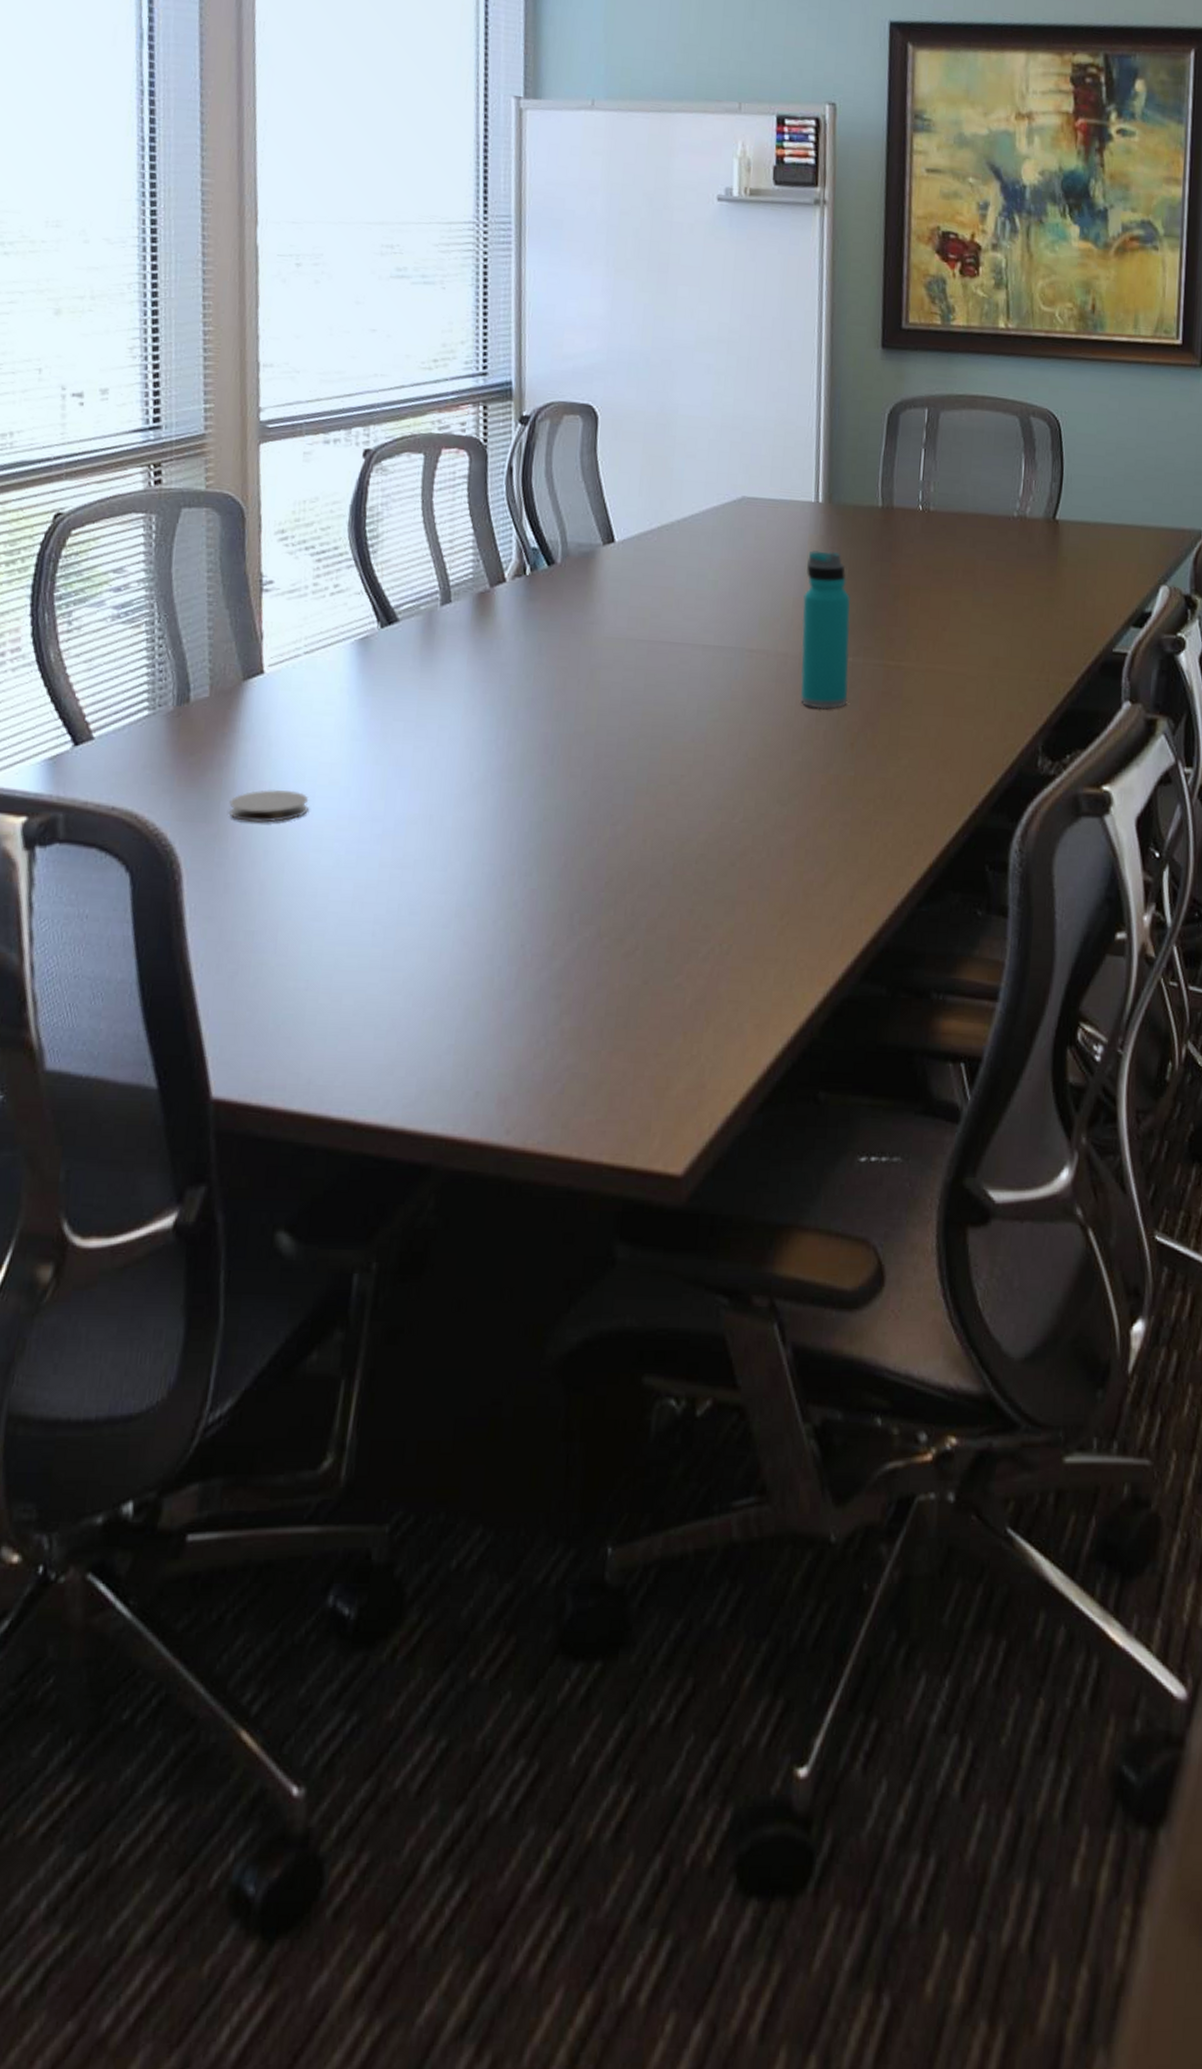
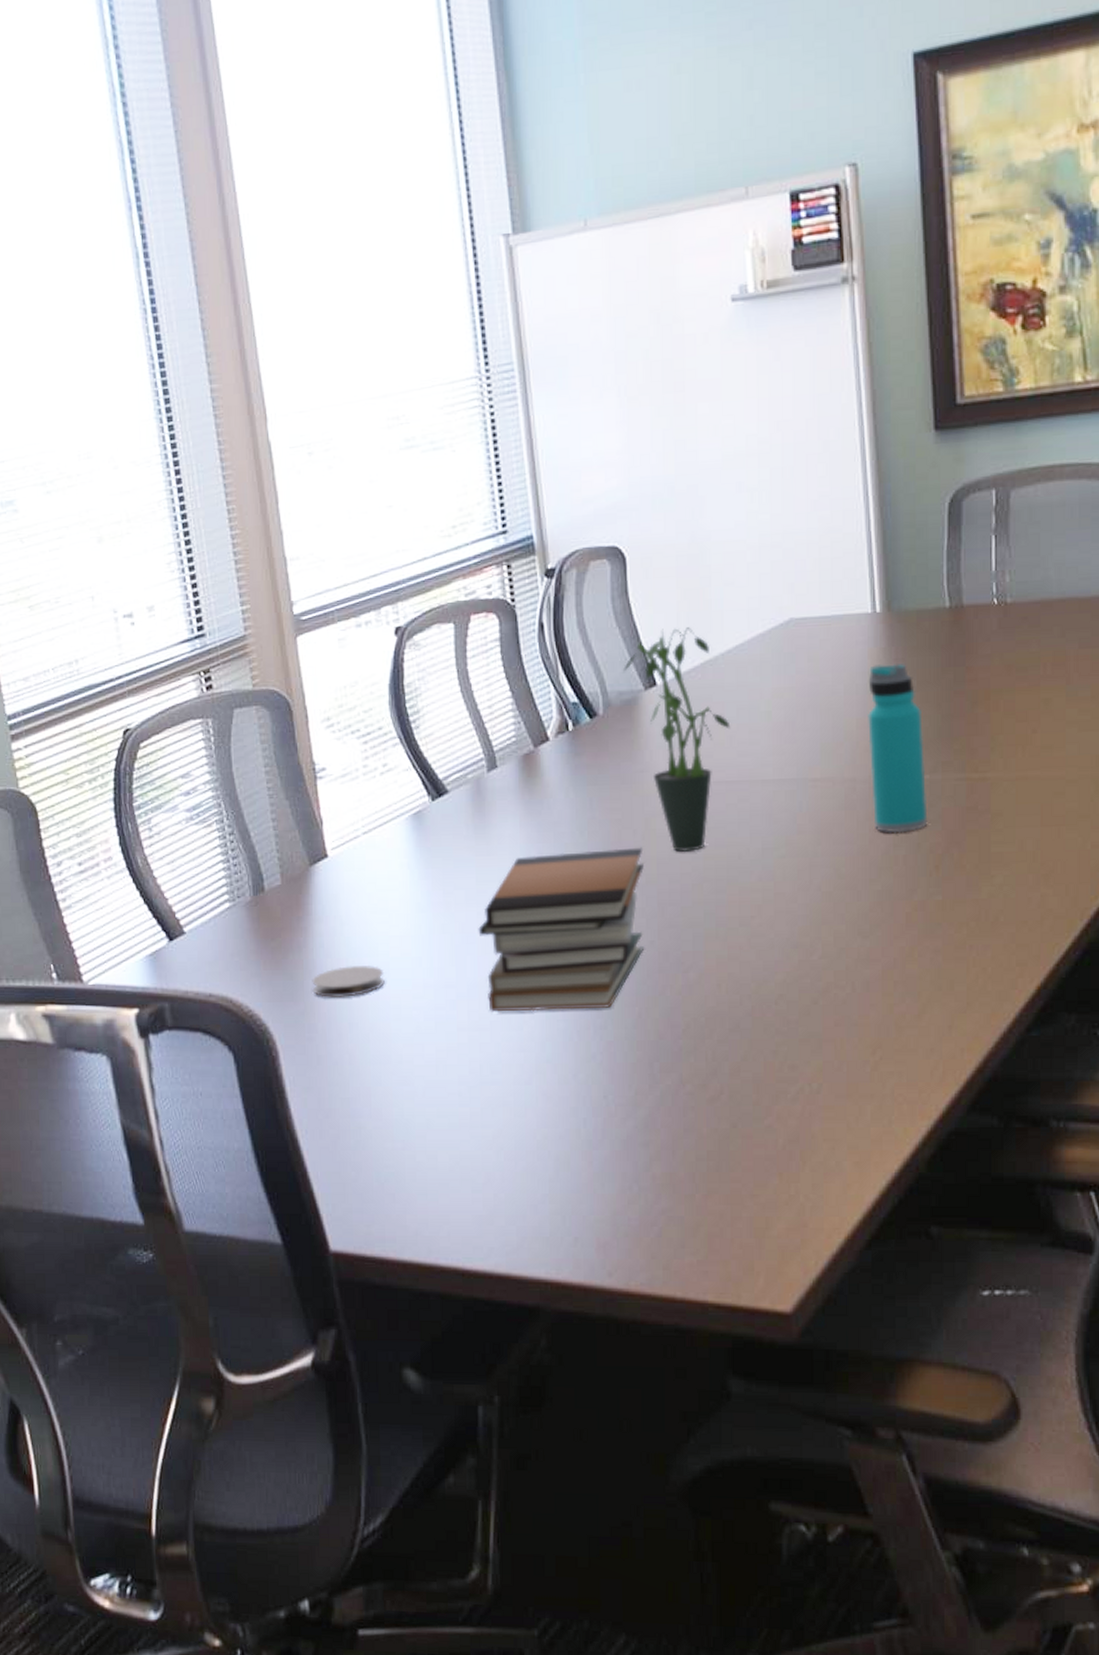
book stack: none [412,694,585,855] -> present [478,847,644,1012]
potted plant: none [585,489,680,707] -> present [623,627,731,852]

